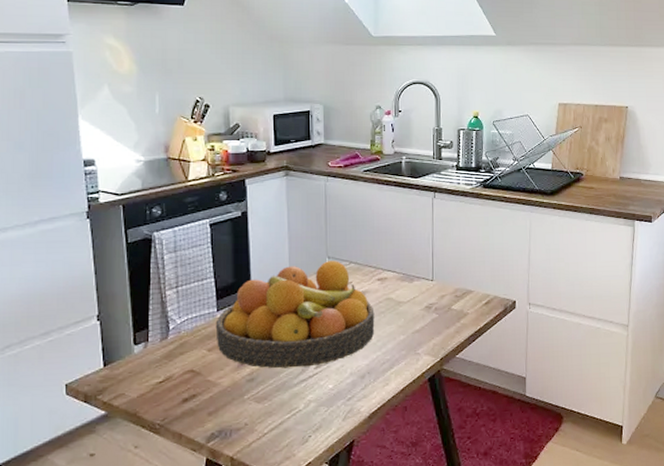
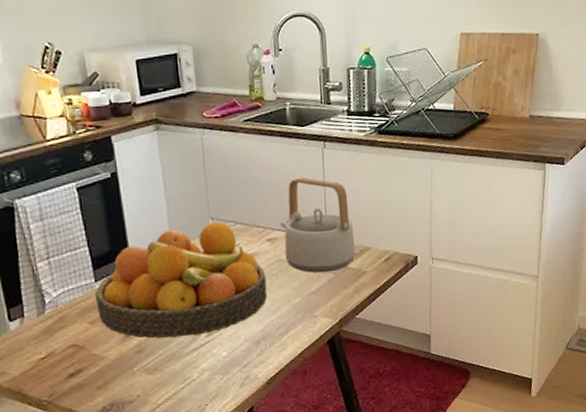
teapot: none [390,223,459,313] -> present [280,177,356,273]

